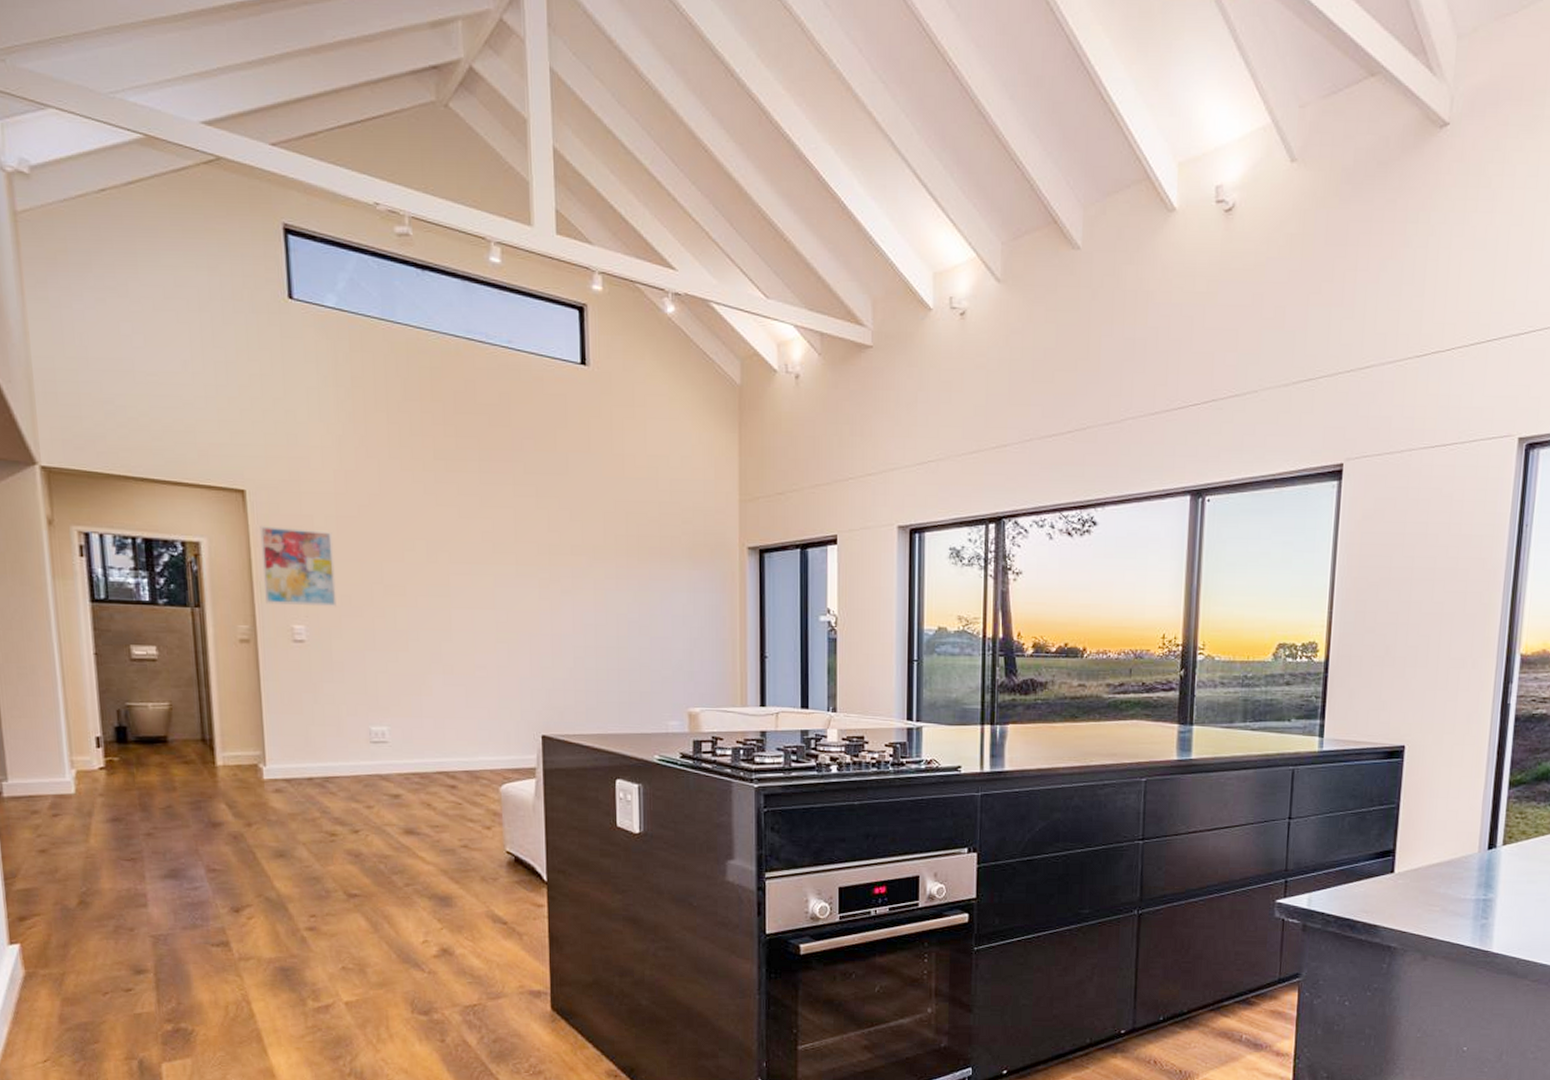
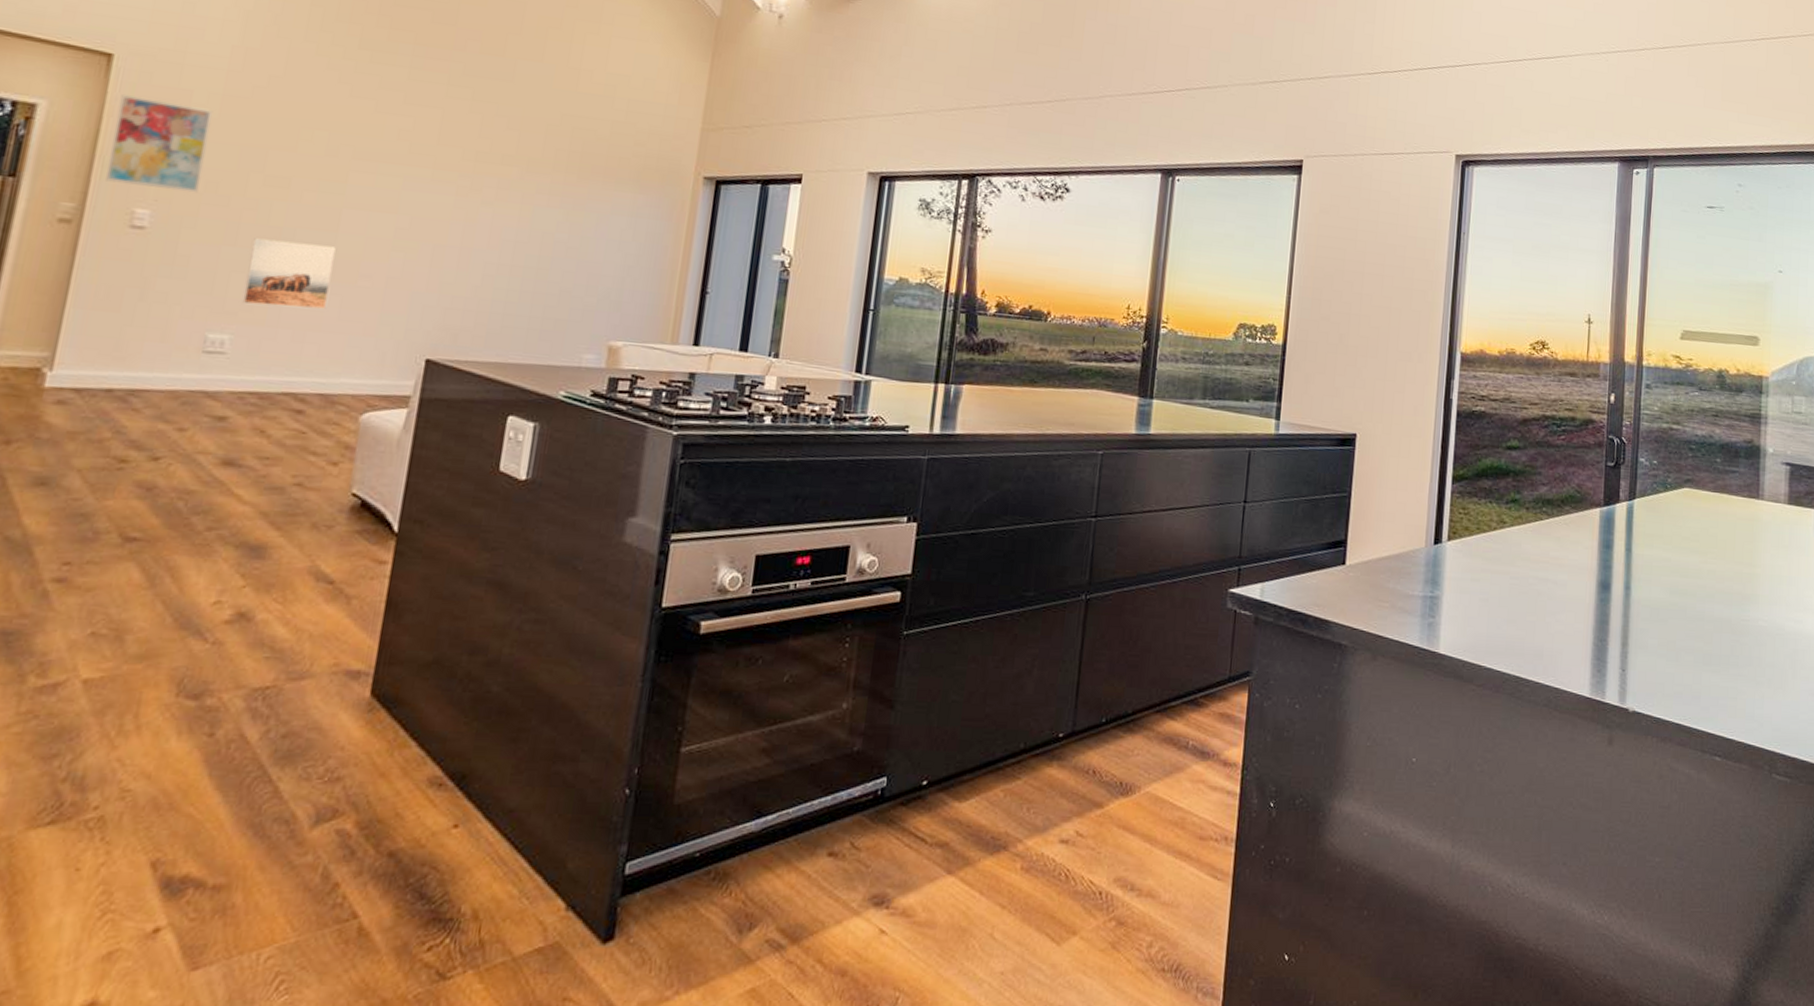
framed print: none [388,642,456,700] -> present [242,238,336,309]

